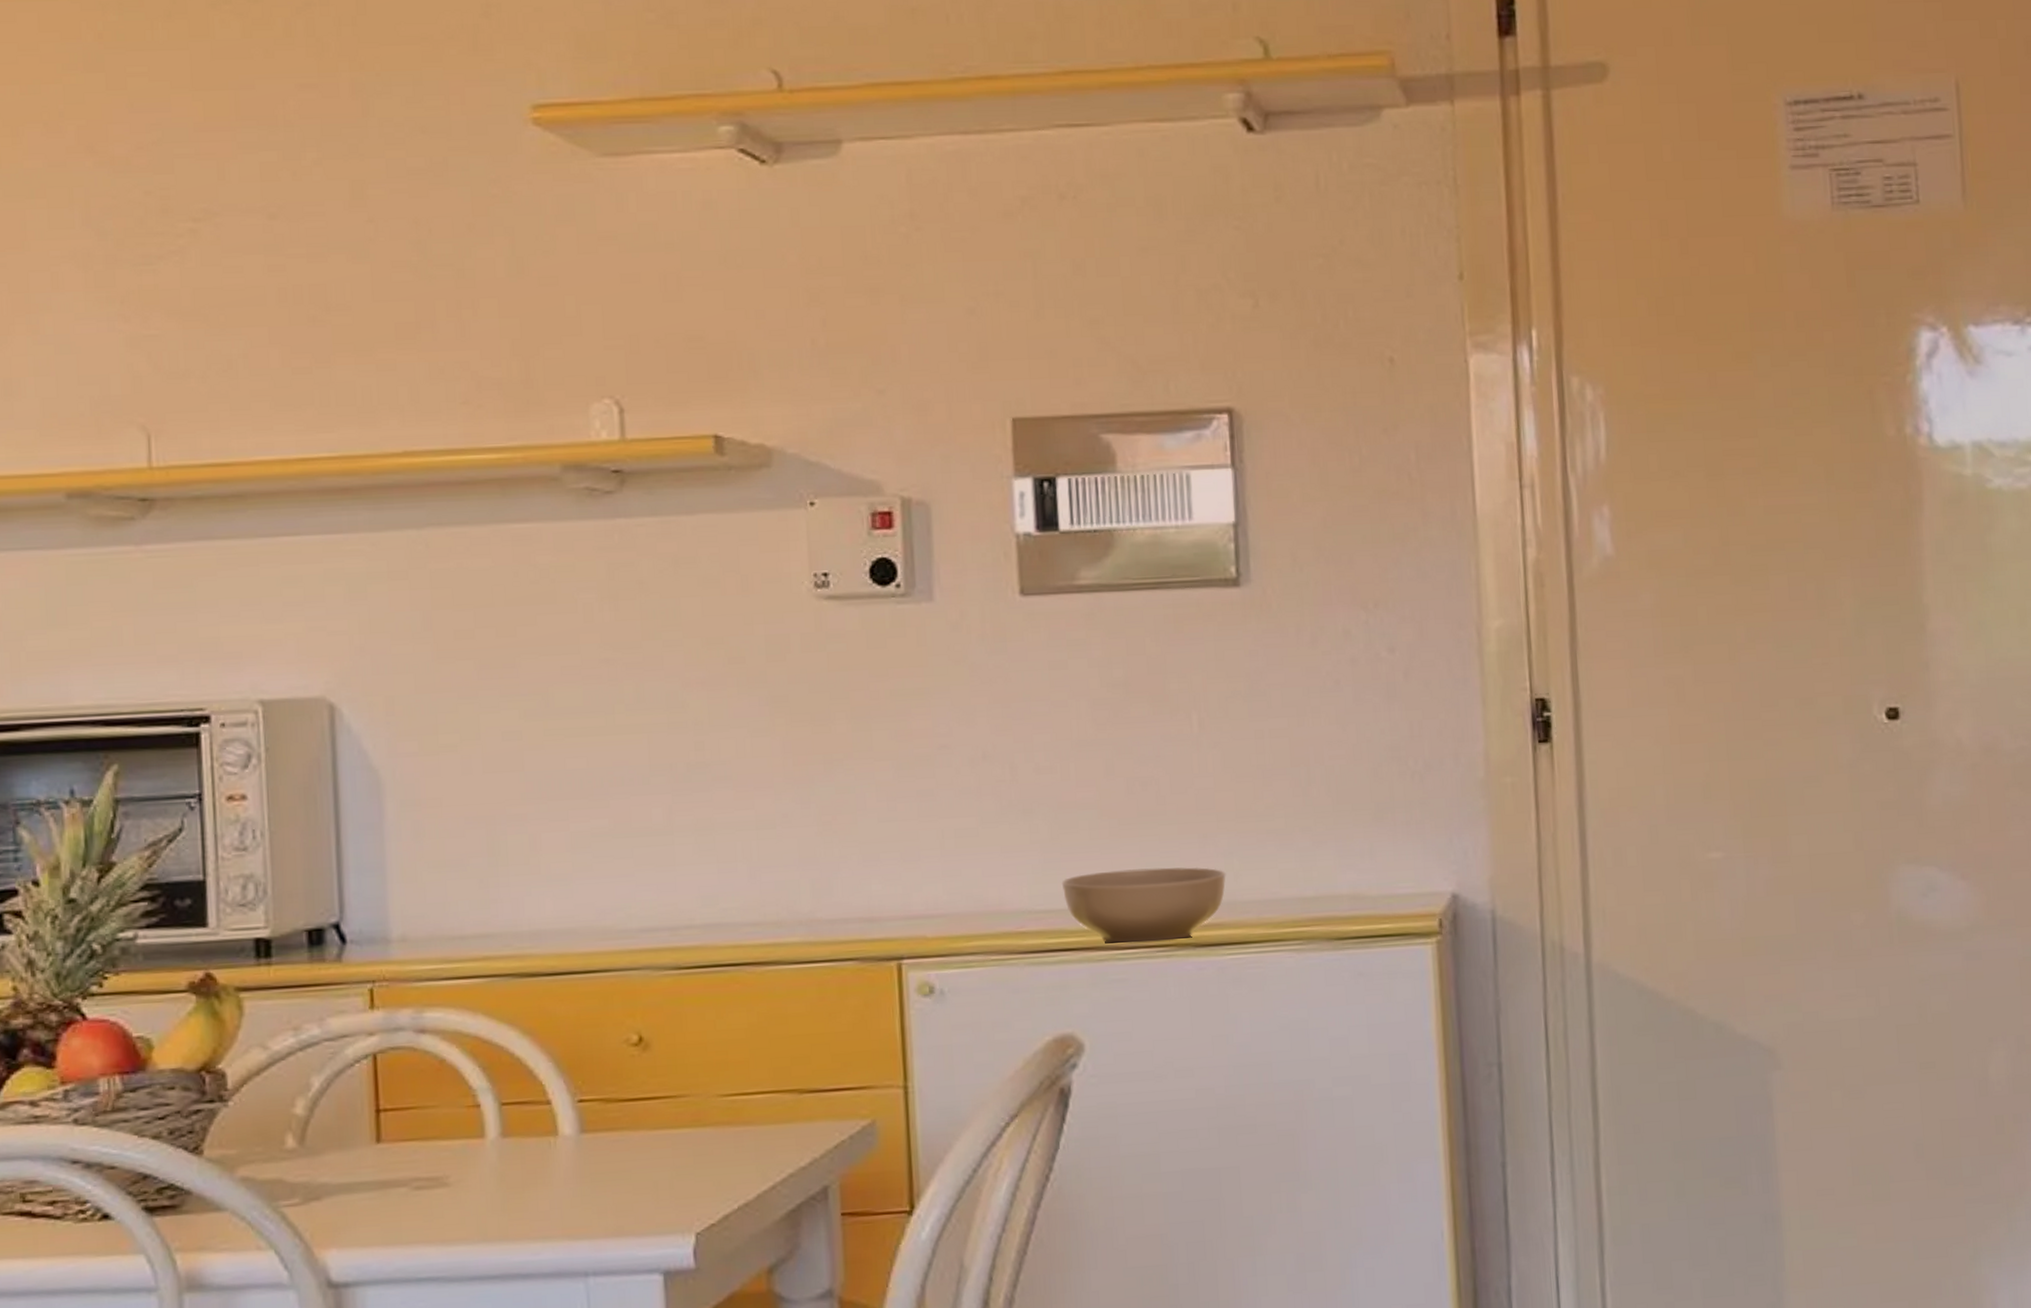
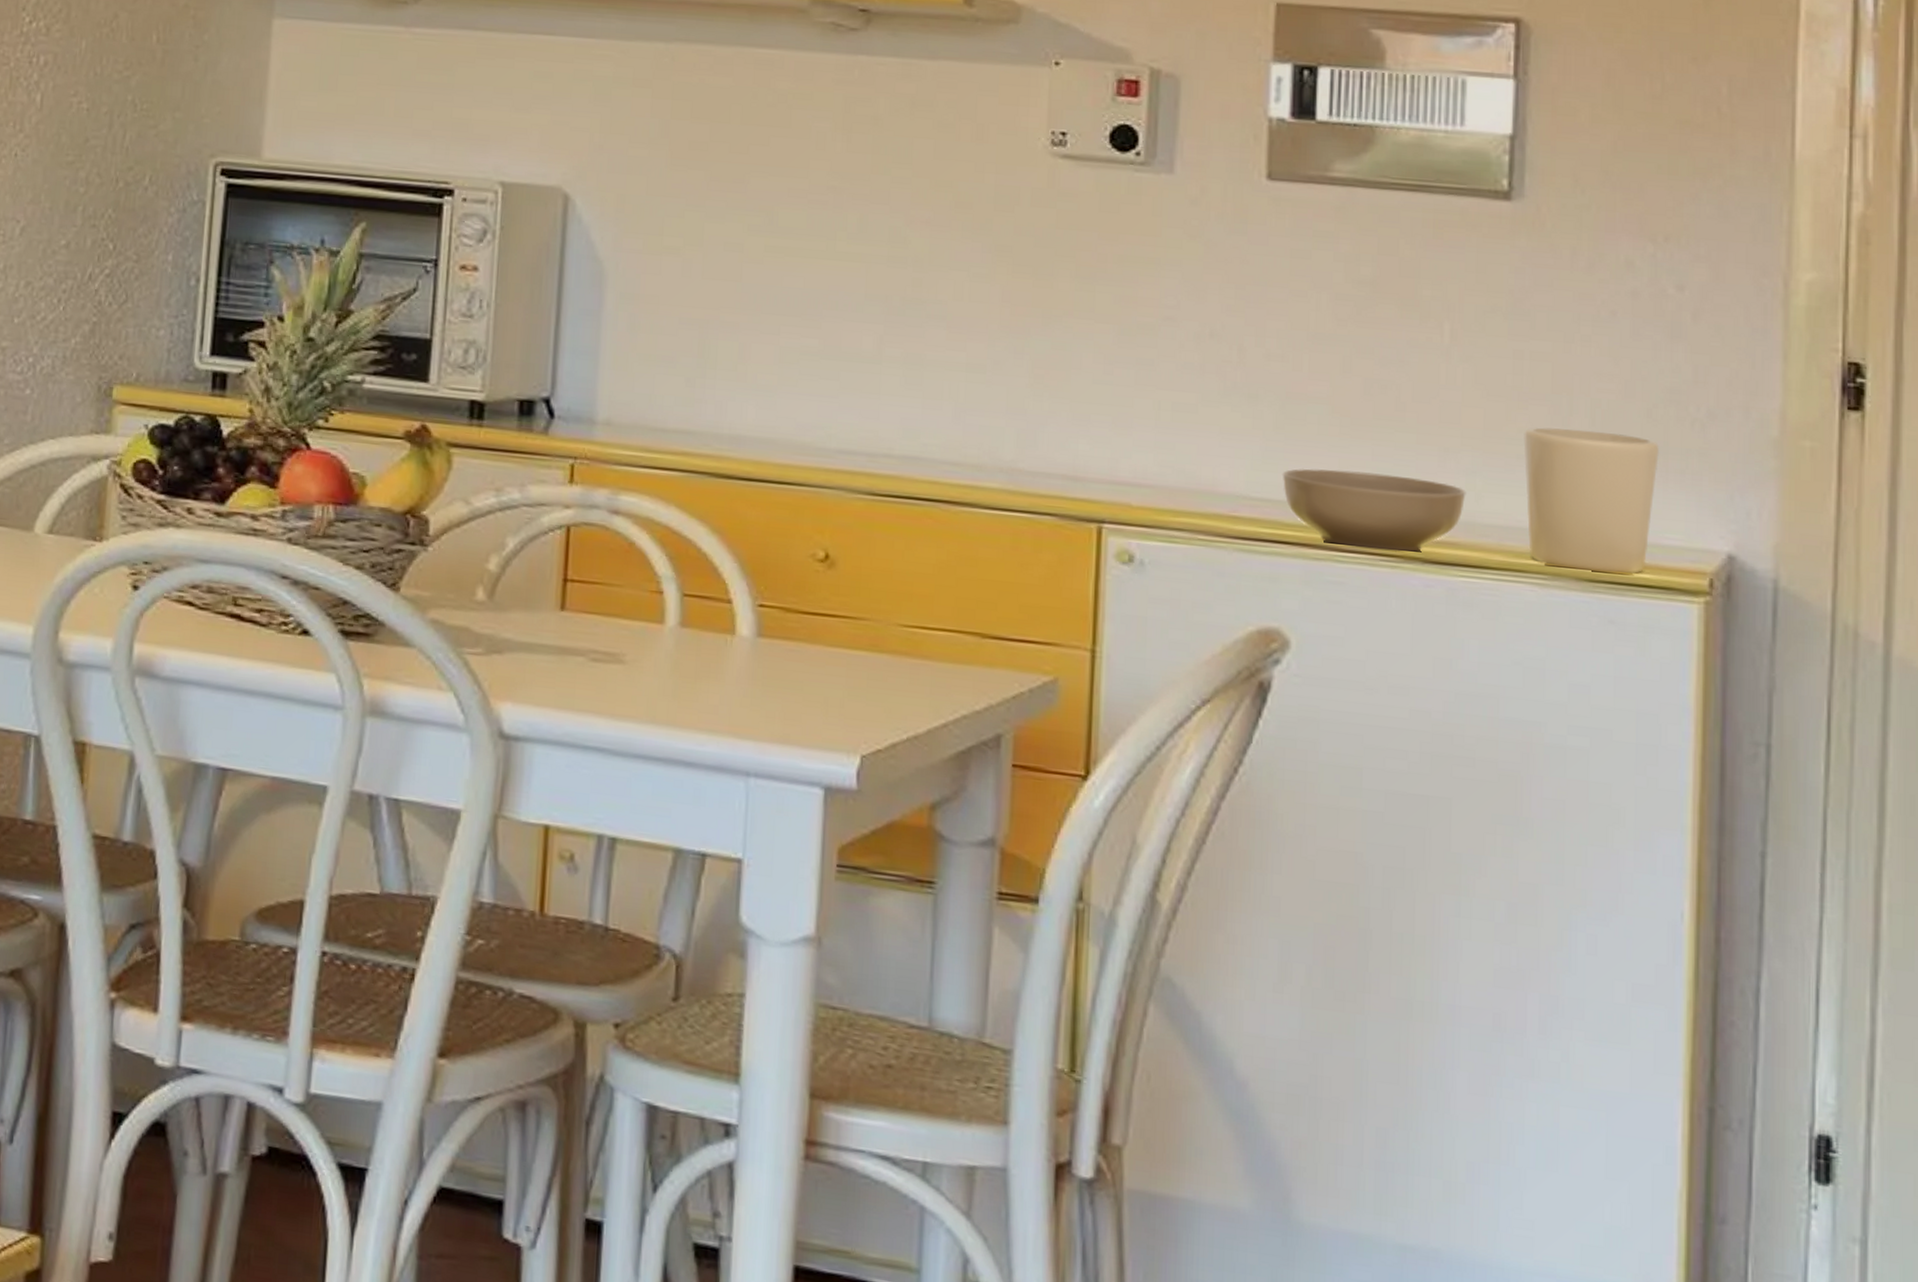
mug: none [1270,796,1388,931] -> present [1523,427,1660,574]

